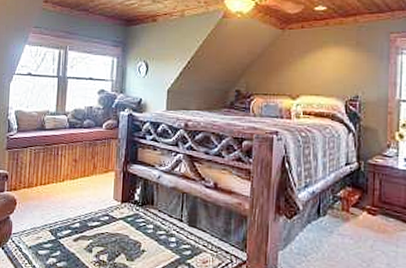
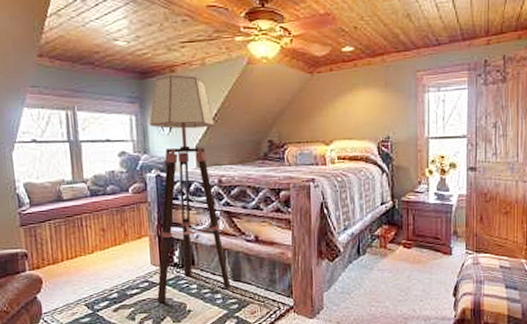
floor lamp: none [115,24,187,240] -> present [149,75,231,303]

